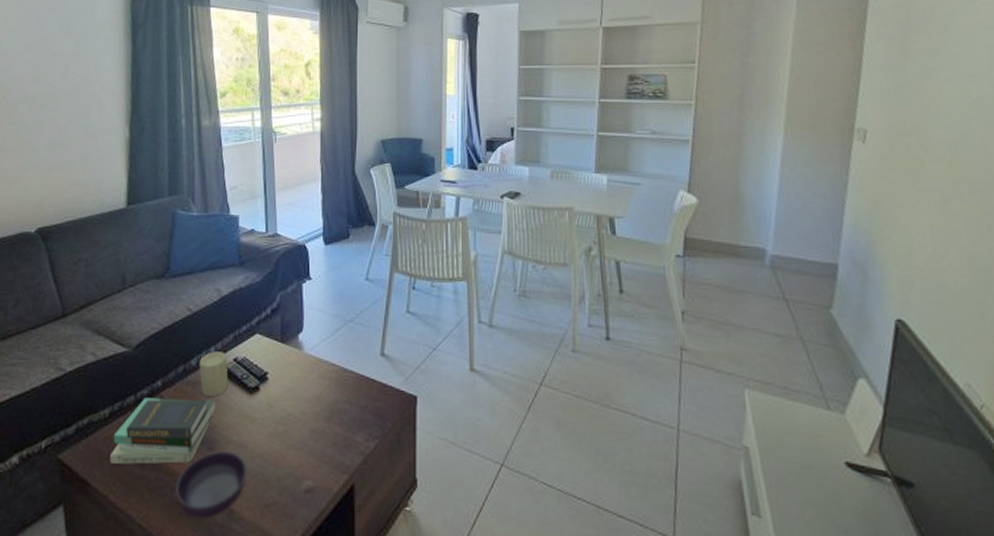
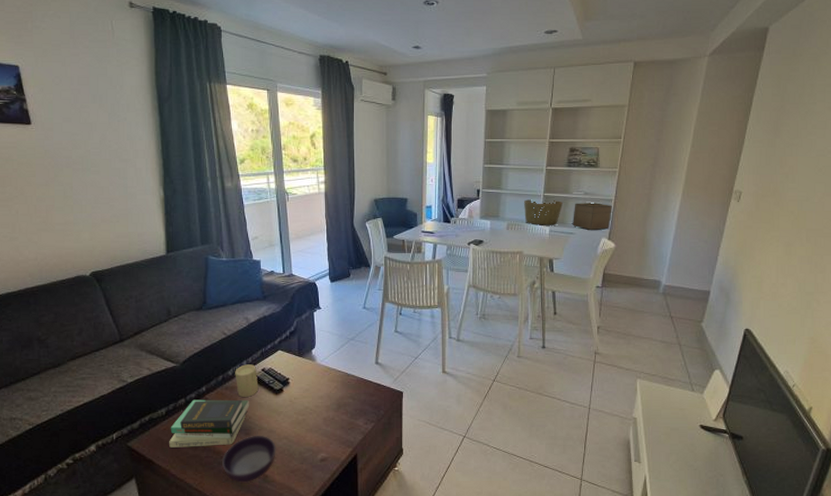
basket: none [572,140,623,175] -> present [524,199,563,227]
decorative box: none [638,144,690,181] -> present [573,203,612,231]

